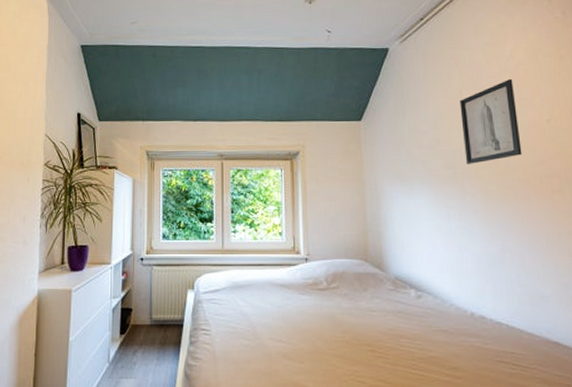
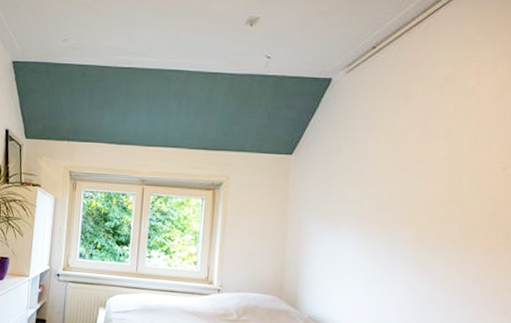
wall art: present [459,78,522,164] -> none [401,118,470,209]

